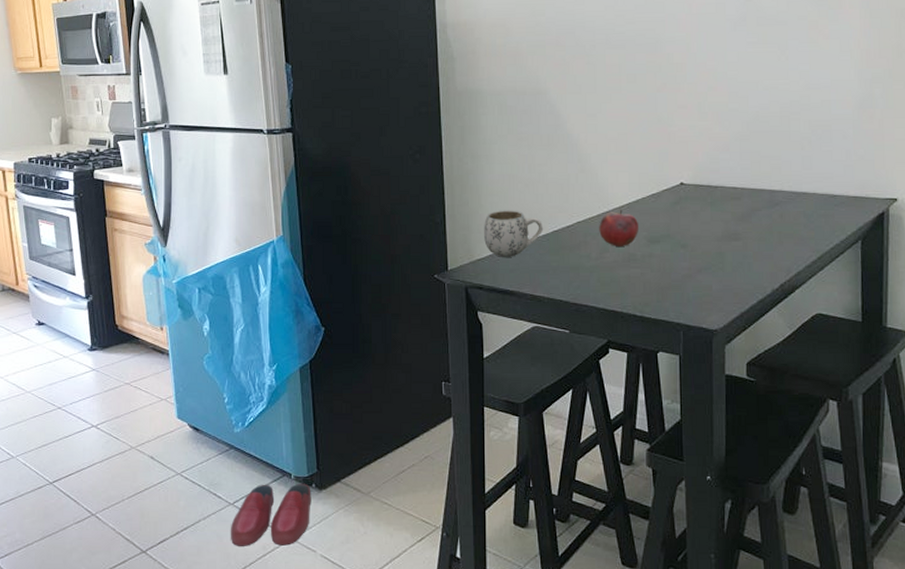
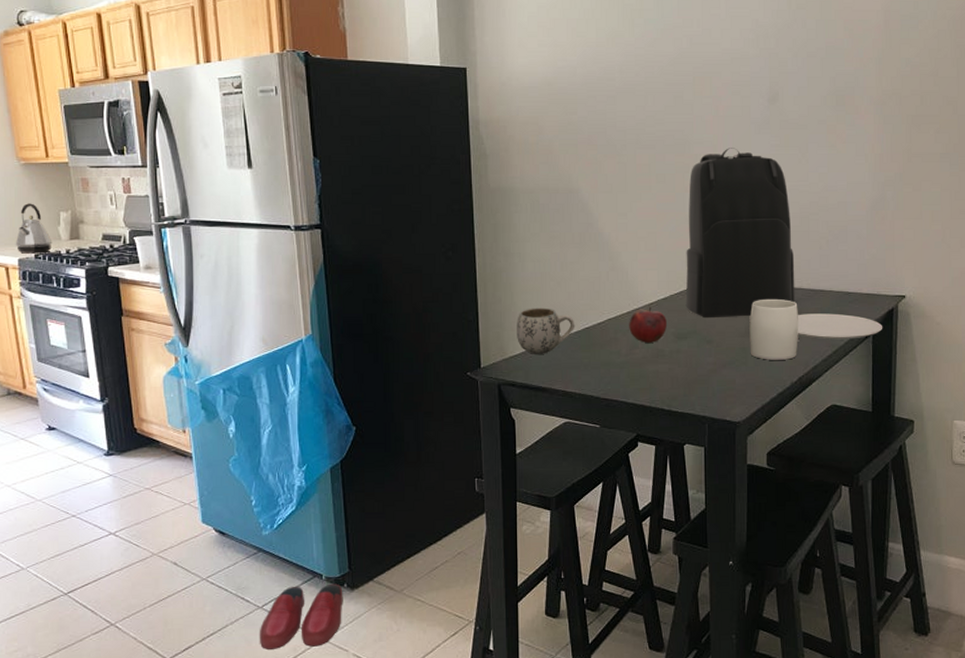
kettle: none [11,110,45,158] -> present [15,203,53,254]
backpack: none [658,46,776,222] -> present [685,148,795,319]
mug: none [726,201,781,266] -> present [749,298,799,360]
plate: none [778,217,873,245] -> present [797,313,883,340]

